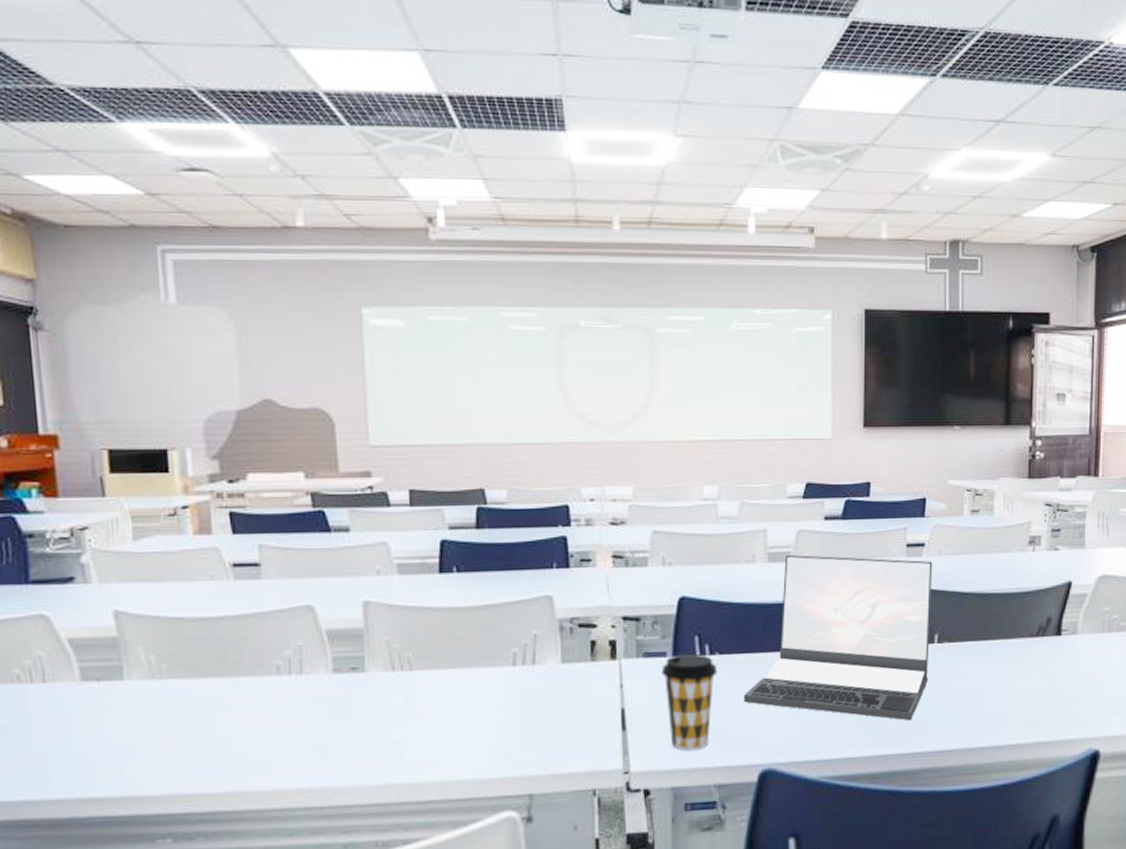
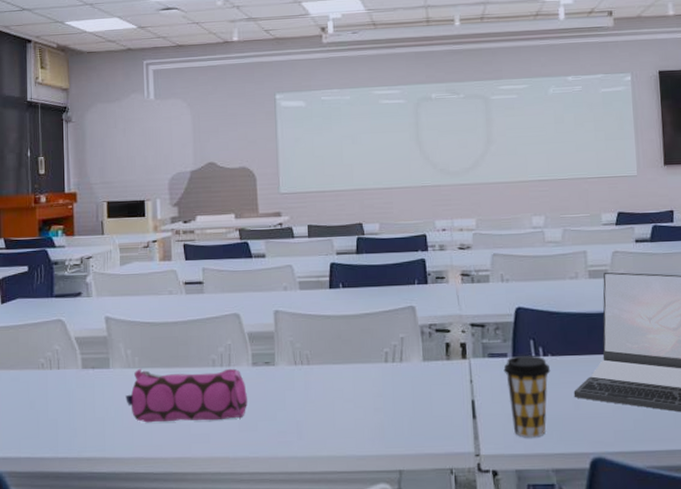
pencil case: none [150,676,327,750] -> present [125,368,247,423]

